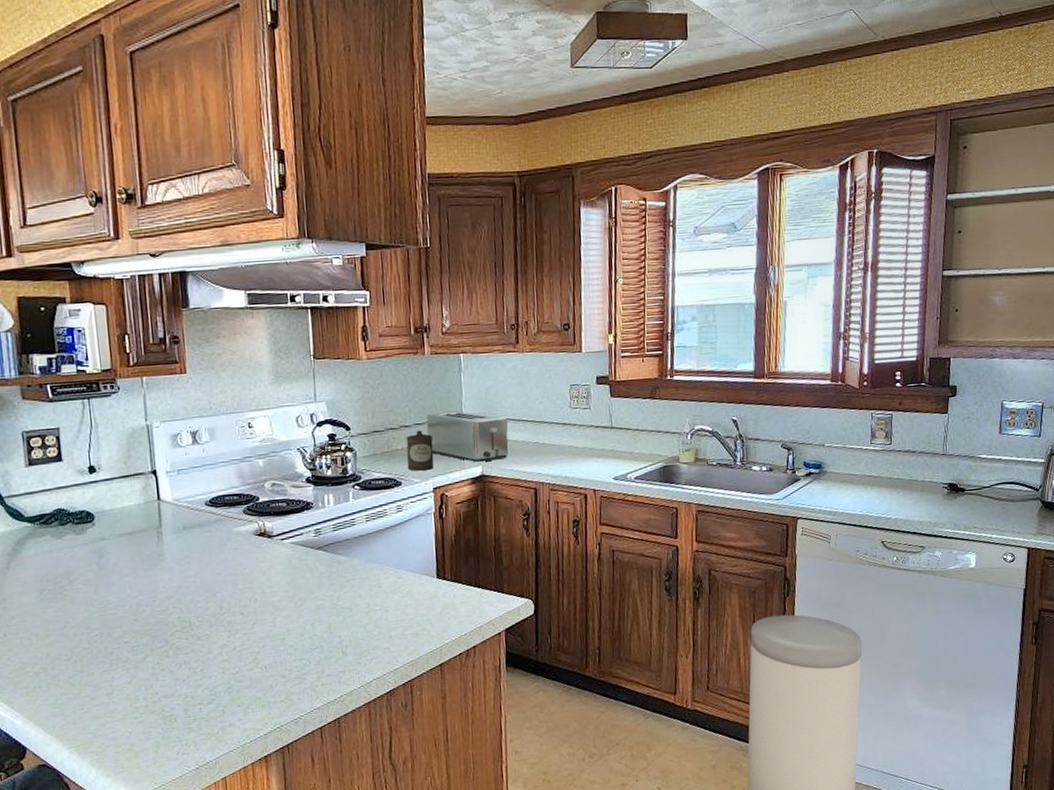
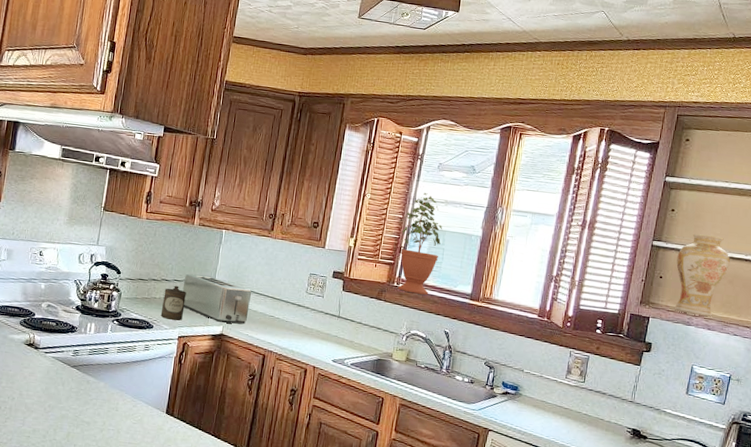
potted plant: none [660,265,712,384] -> present [397,193,443,295]
vase: none [971,252,1028,345] -> present [674,233,731,317]

